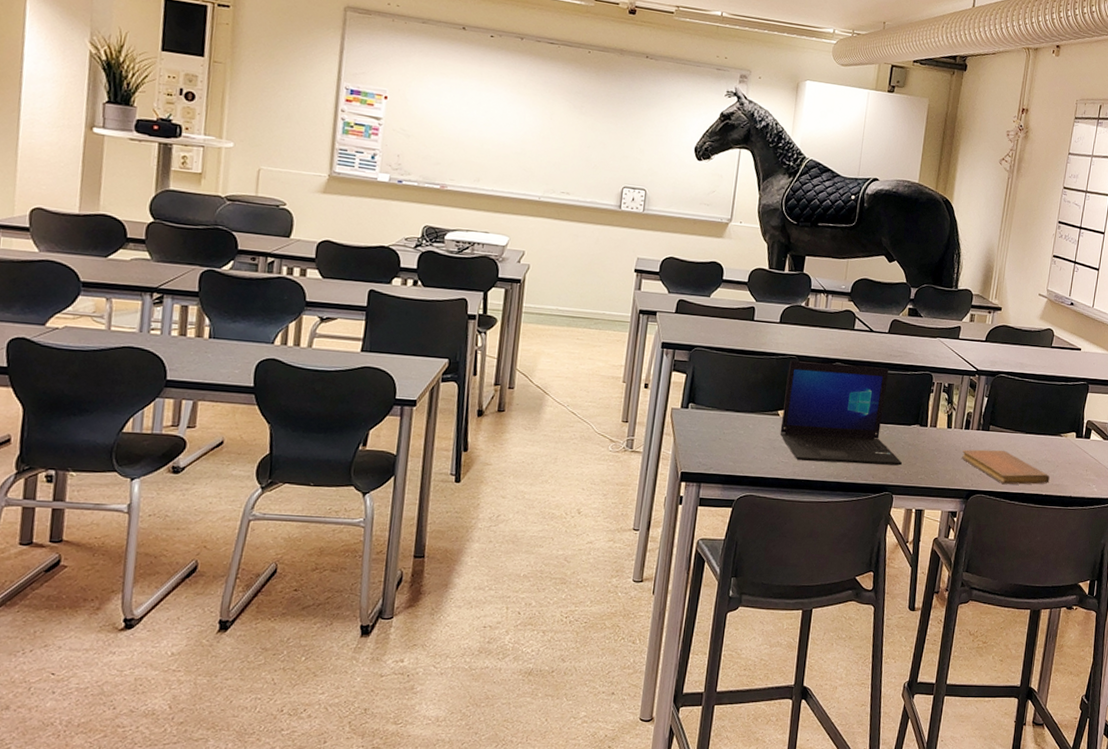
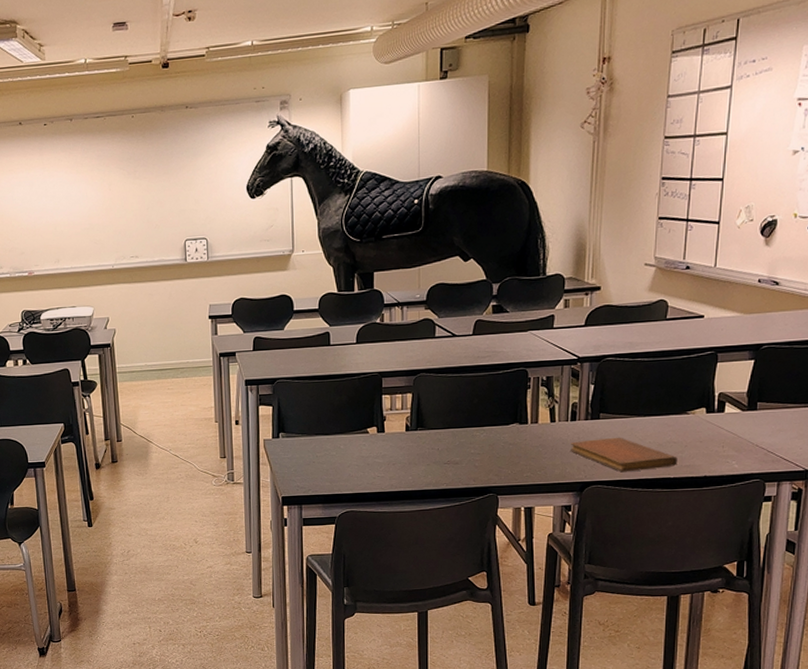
laptop: present [779,360,902,466] -> none [371,371,504,474]

